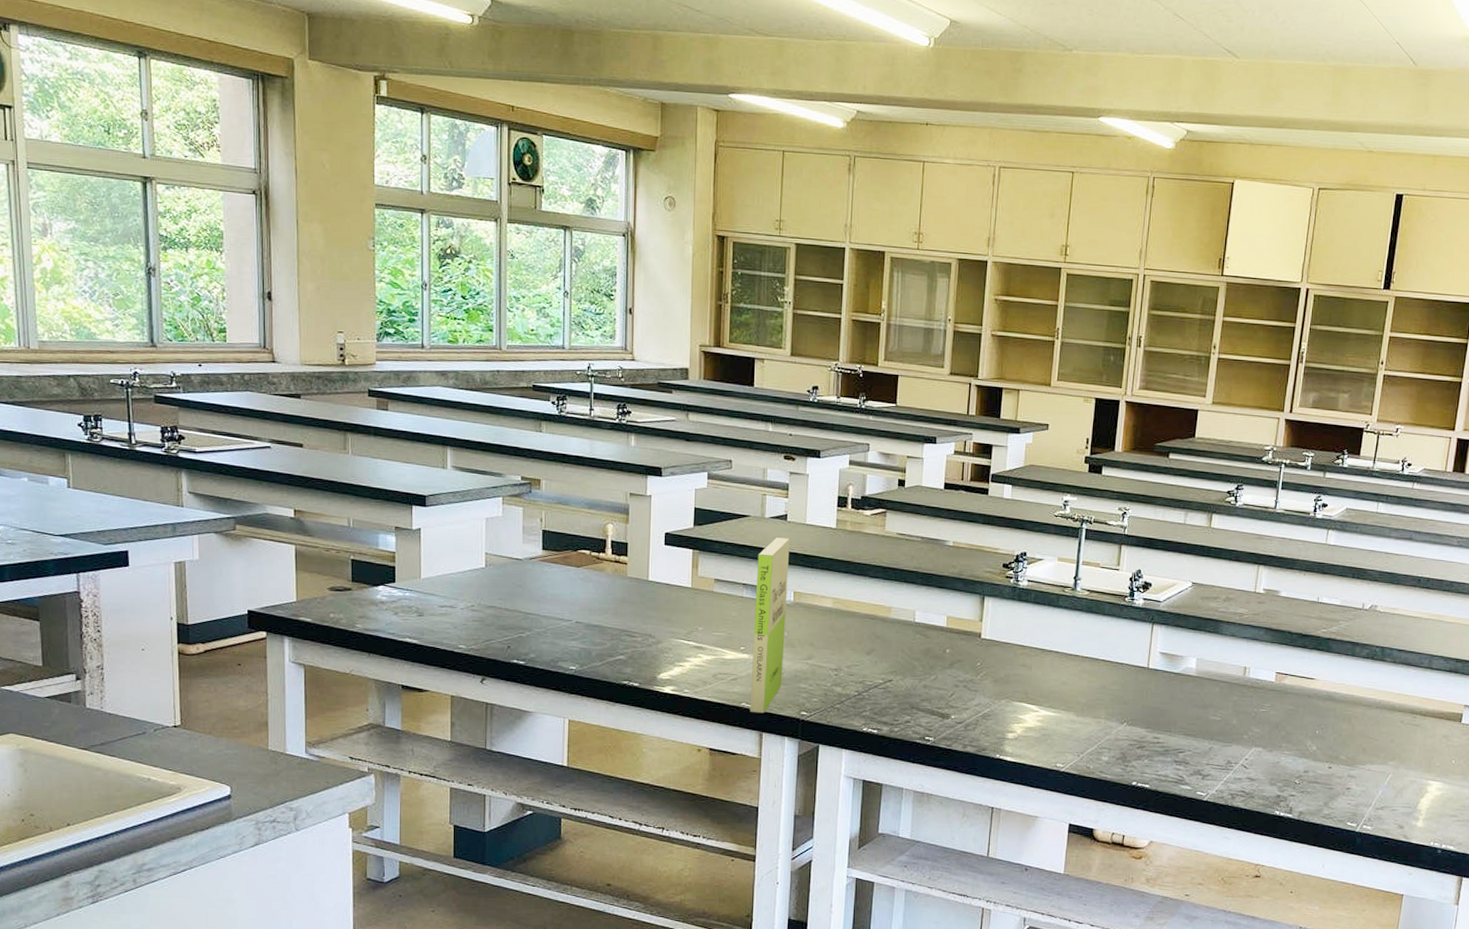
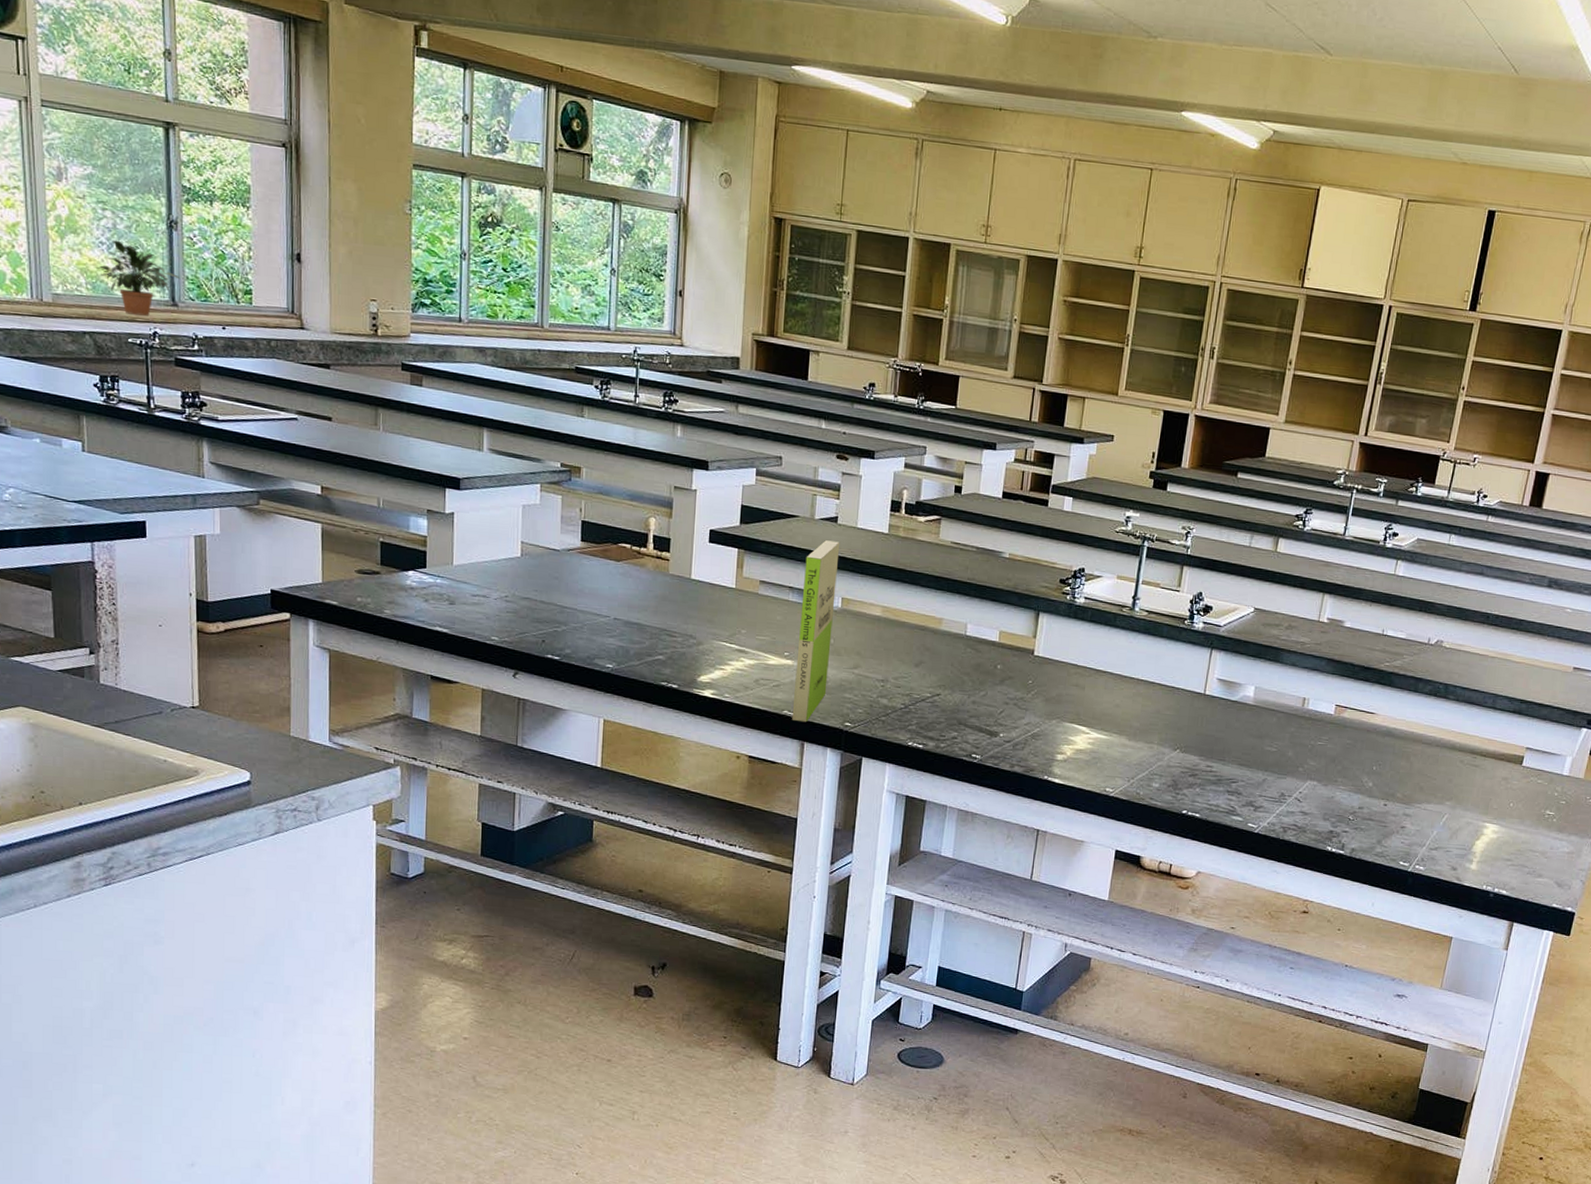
potted plant: none [80,288,159,359] -> present [97,240,181,317]

